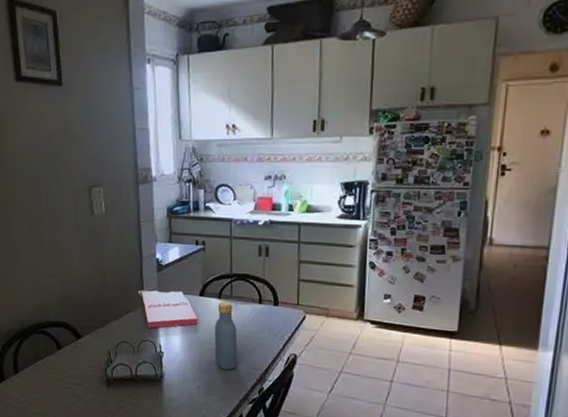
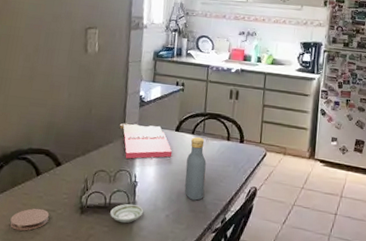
coaster: none [38,382,76,405] -> present [10,208,50,231]
saucer: none [138,375,173,396] -> present [110,203,144,224]

